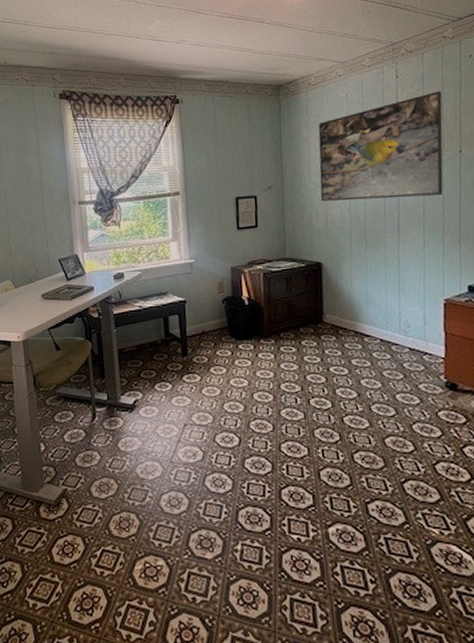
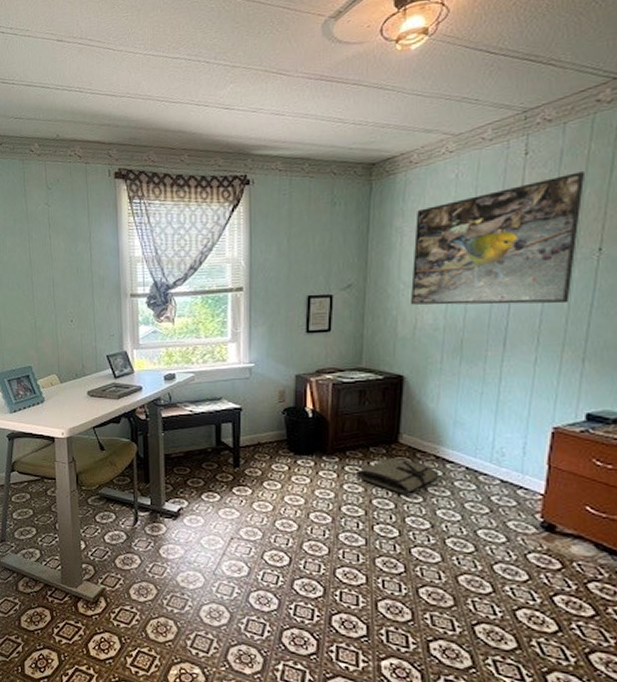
tool roll: none [290,335,360,368] -> present [356,457,440,494]

